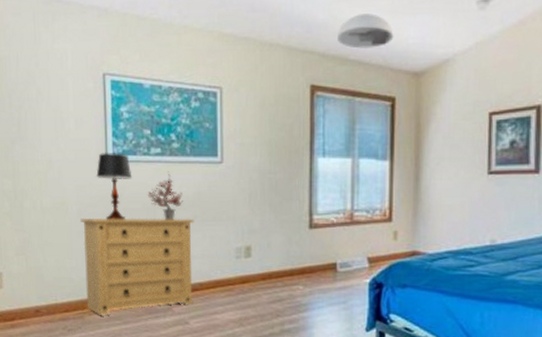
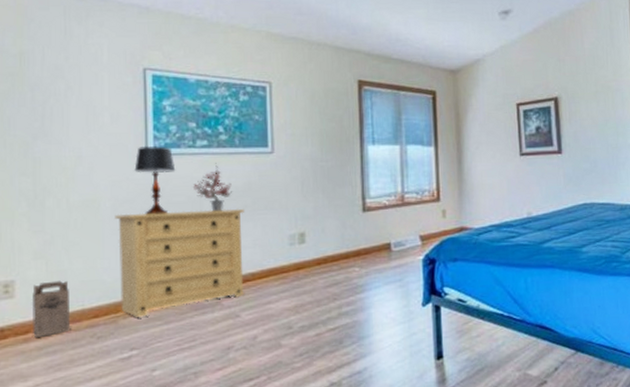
cardboard box: none [15,276,47,325] -> present [31,280,71,337]
ceiling light: present [337,13,394,49] -> none [381,20,431,49]

